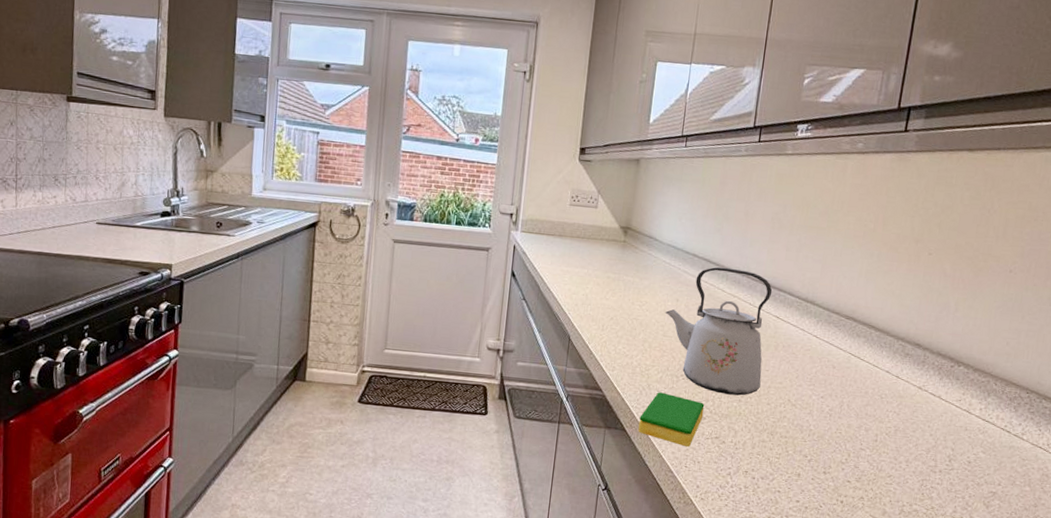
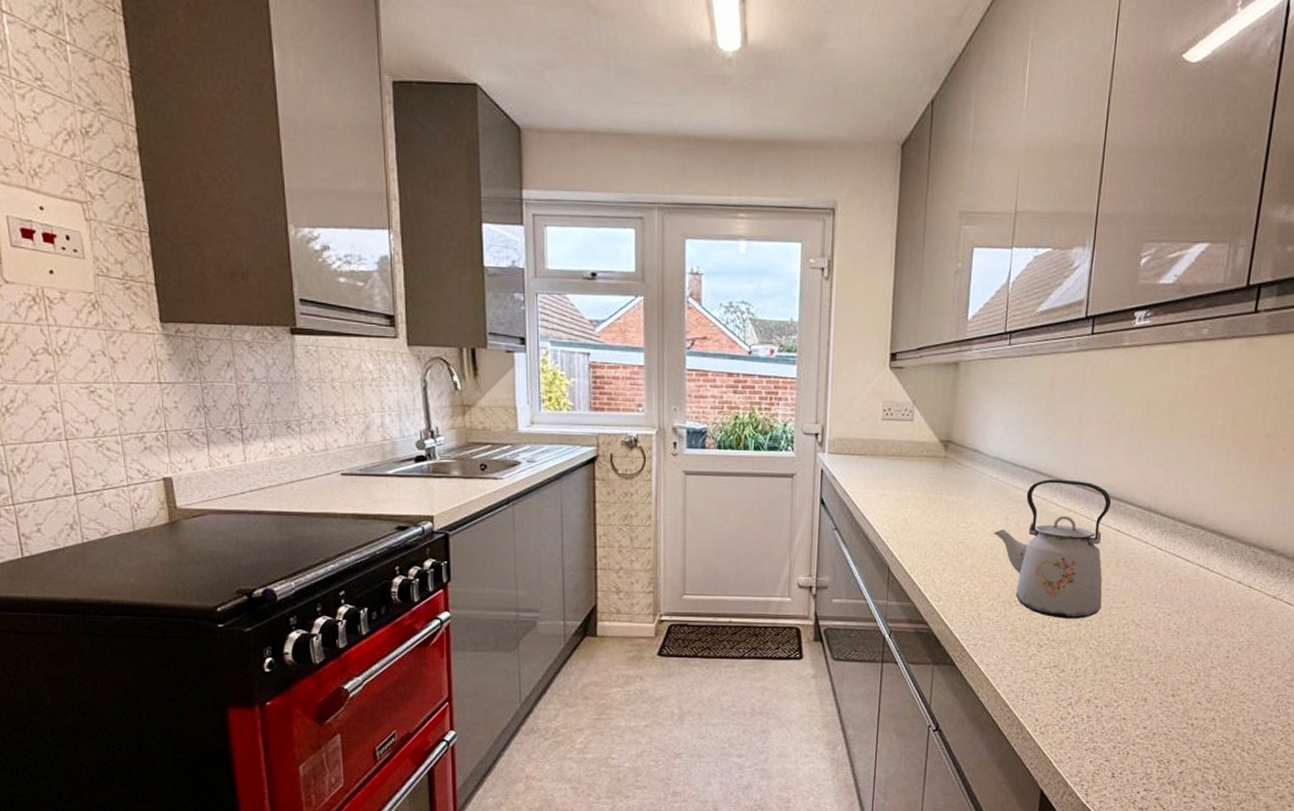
dish sponge: present [638,392,705,447] -> none [969,621,1041,679]

